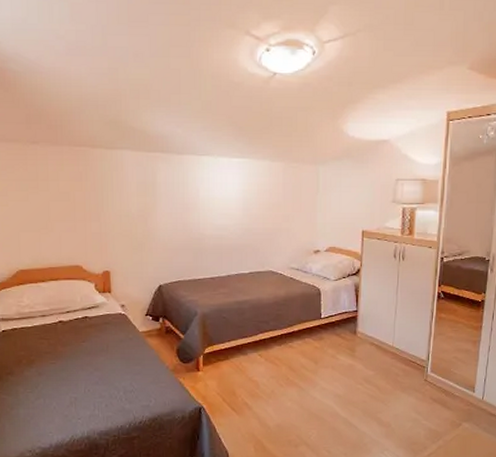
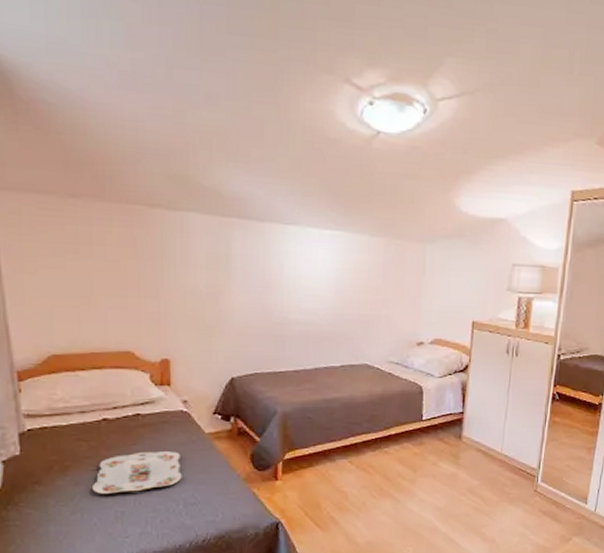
serving tray: none [52,347,122,383] -> present [93,451,182,494]

